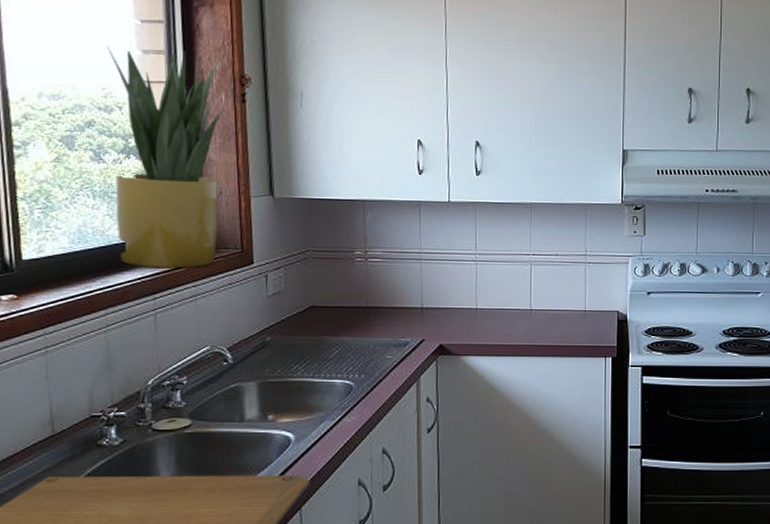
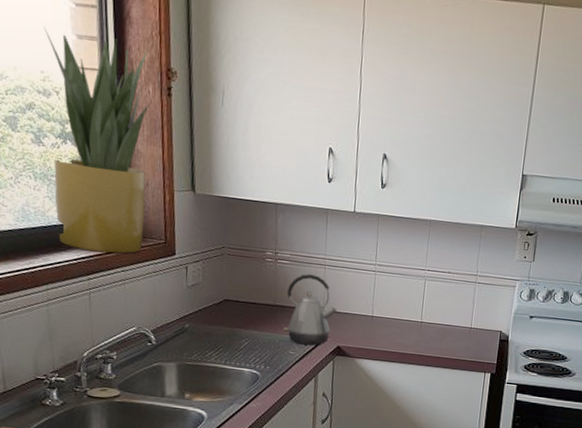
kettle: none [378,270,437,347] -> present [283,274,337,346]

